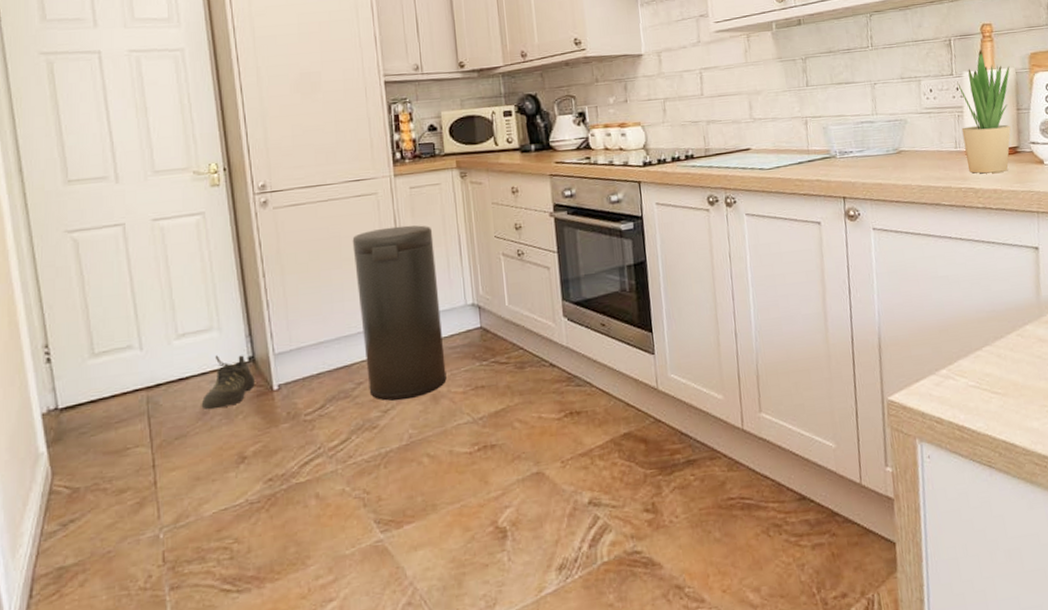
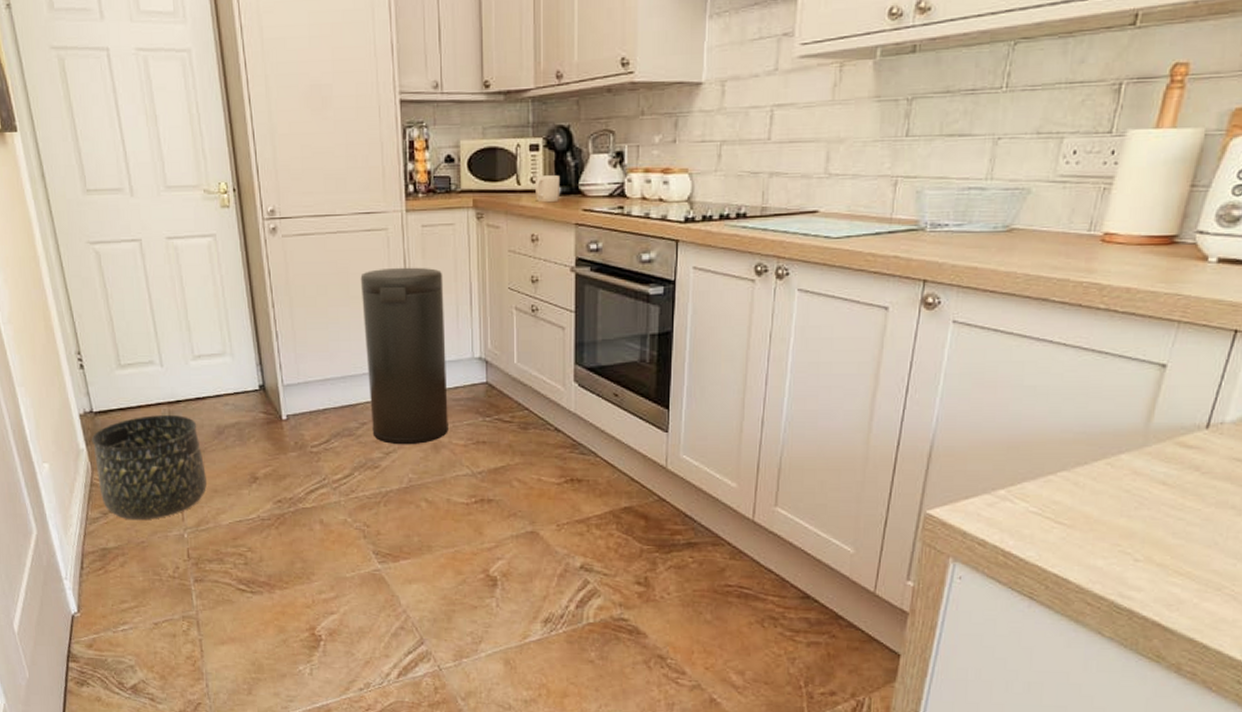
basket: none [54,400,188,528] -> present [91,415,207,521]
shoe: present [201,355,255,411] -> none [217,380,265,431]
mug: none [511,135,534,160] -> present [535,175,561,203]
potted plant: present [957,49,1011,174] -> none [1098,99,1198,267]

